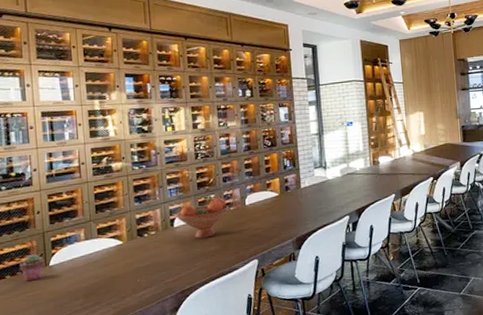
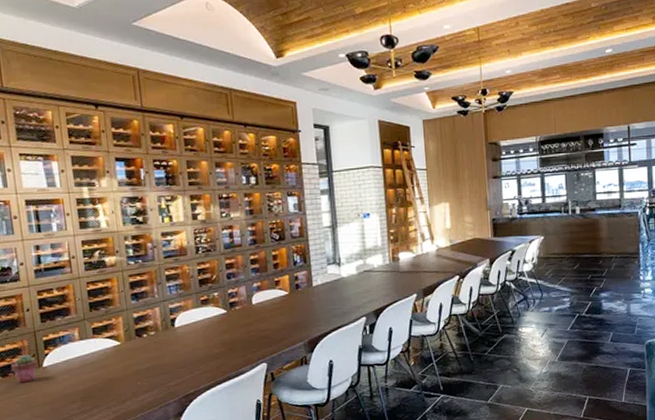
fruit bowl: present [176,197,230,239] -> none [176,295,235,340]

